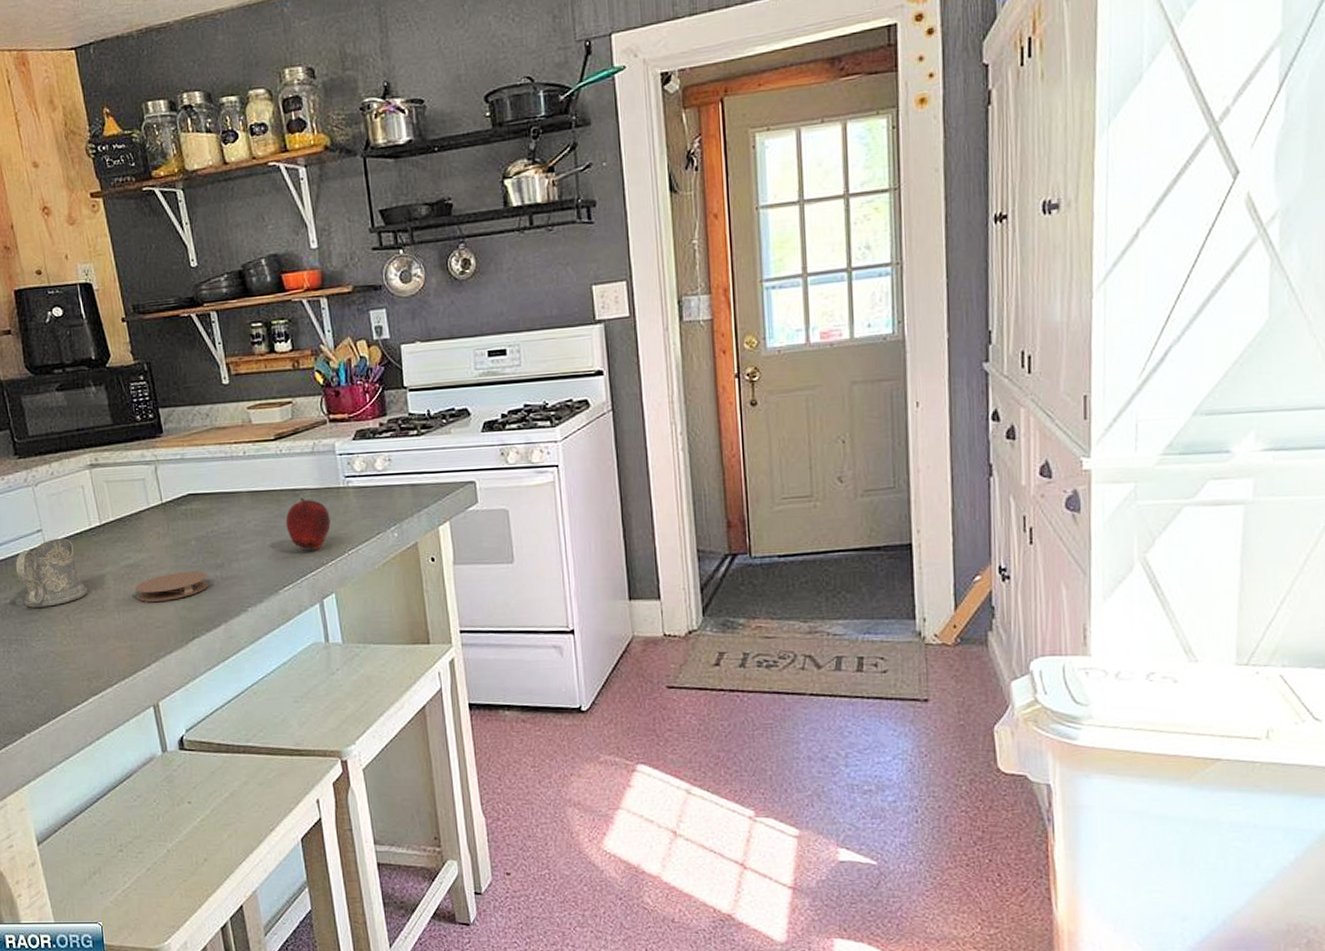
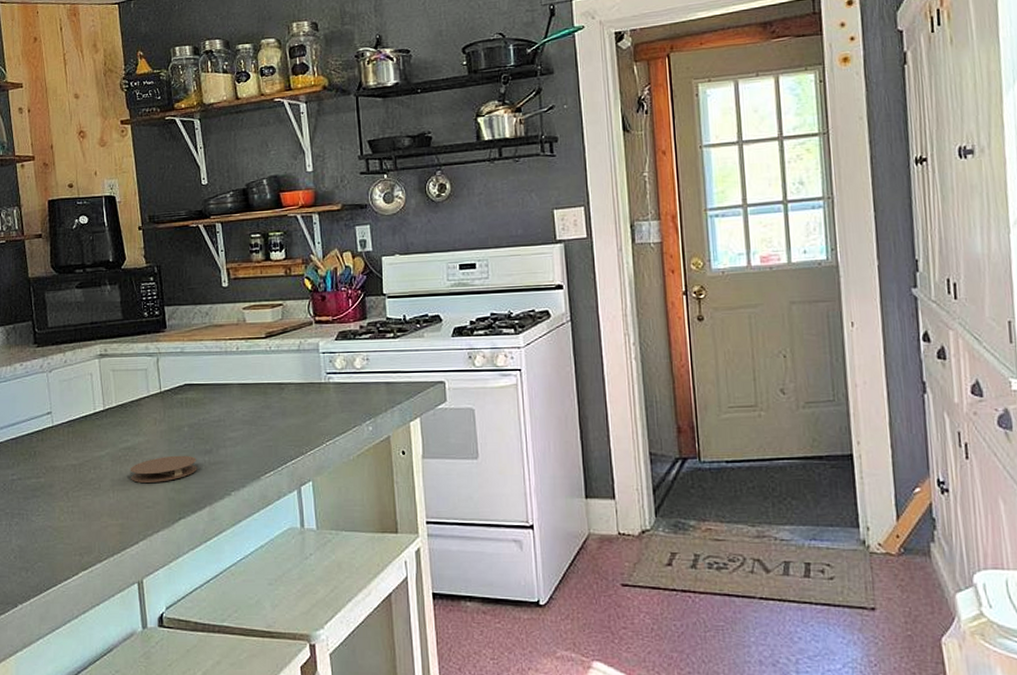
tea glass holder: present [16,537,87,608] -> none [25,420,87,484]
apple: present [285,498,331,550] -> none [270,391,311,440]

